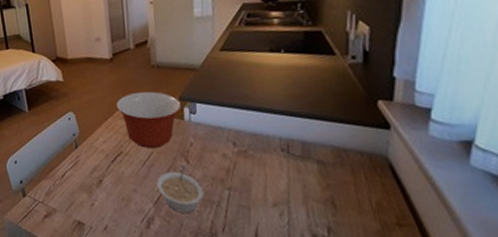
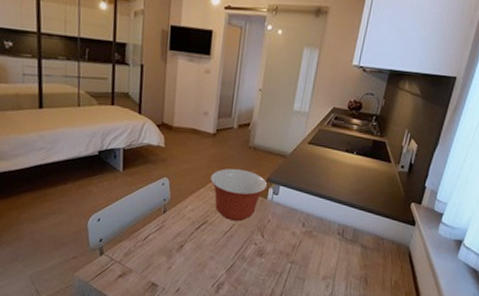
legume: present [156,164,203,213] -> none [232,237,271,281]

